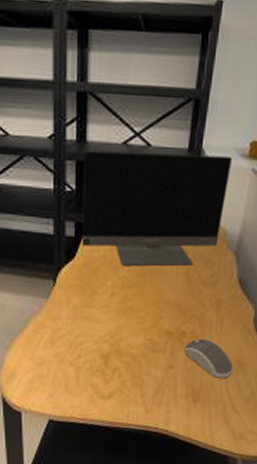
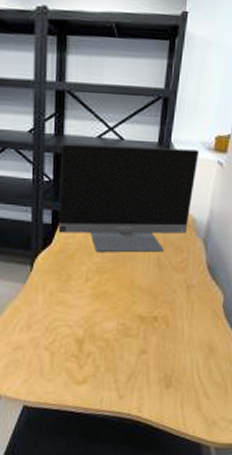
computer mouse: present [184,339,234,378] -> none [156,324,205,363]

